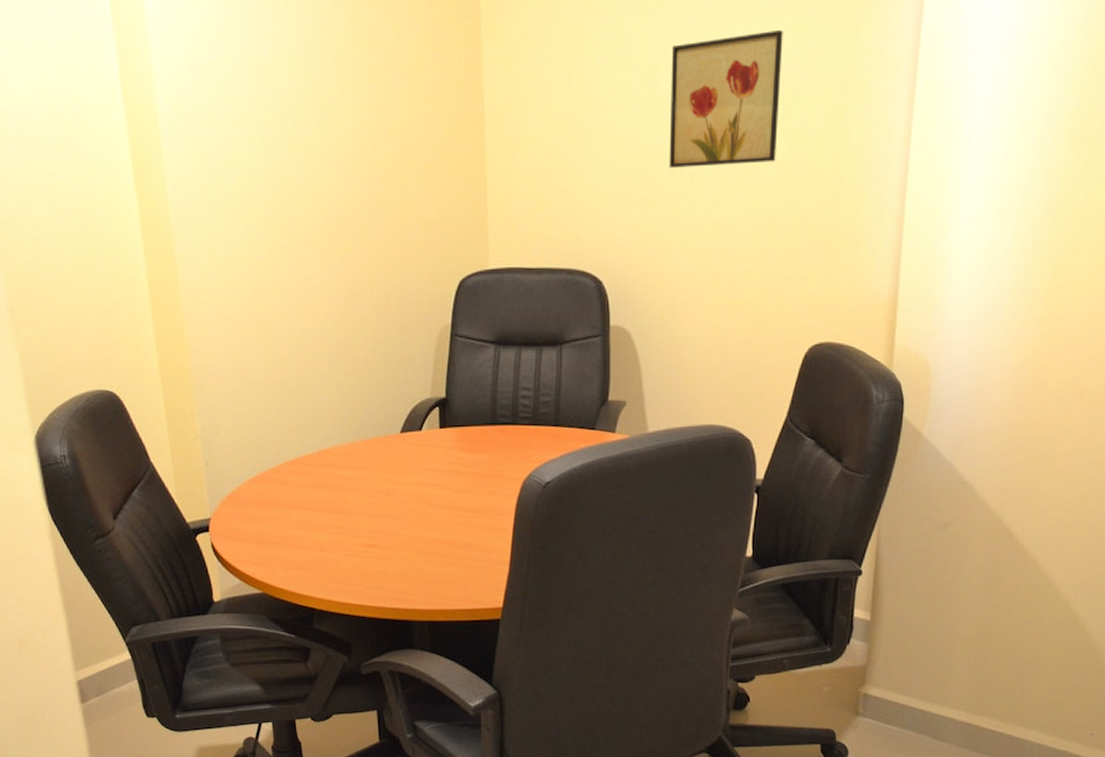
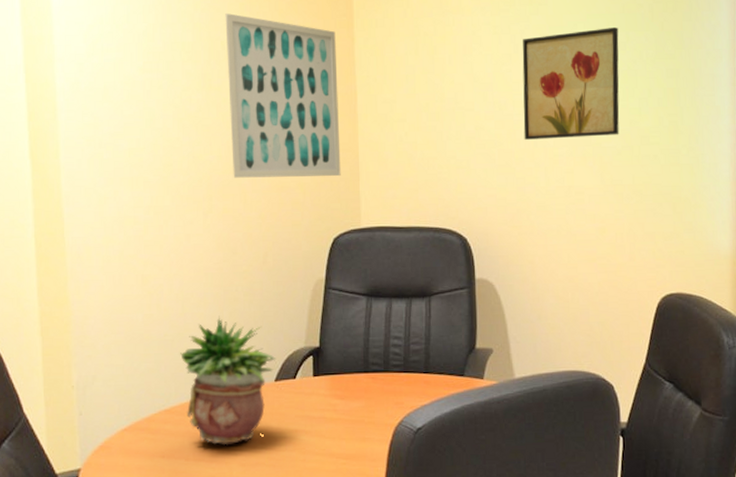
potted plant: none [303,364,402,496] -> present [180,316,276,445]
wall art: none [337,17,467,213] -> present [225,13,341,178]

